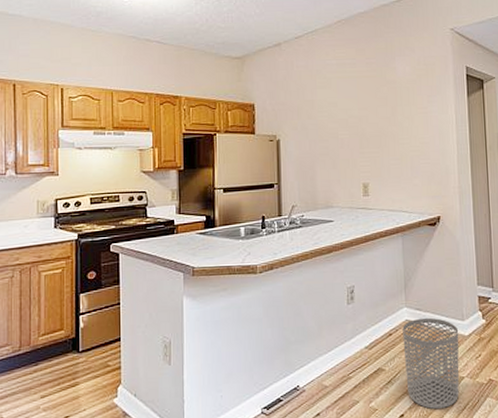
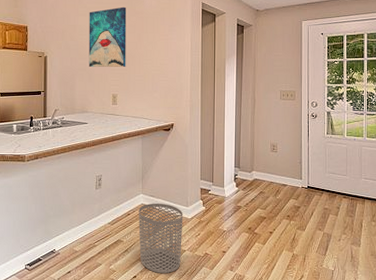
wall art: none [329,75,378,151] -> present [88,7,127,68]

